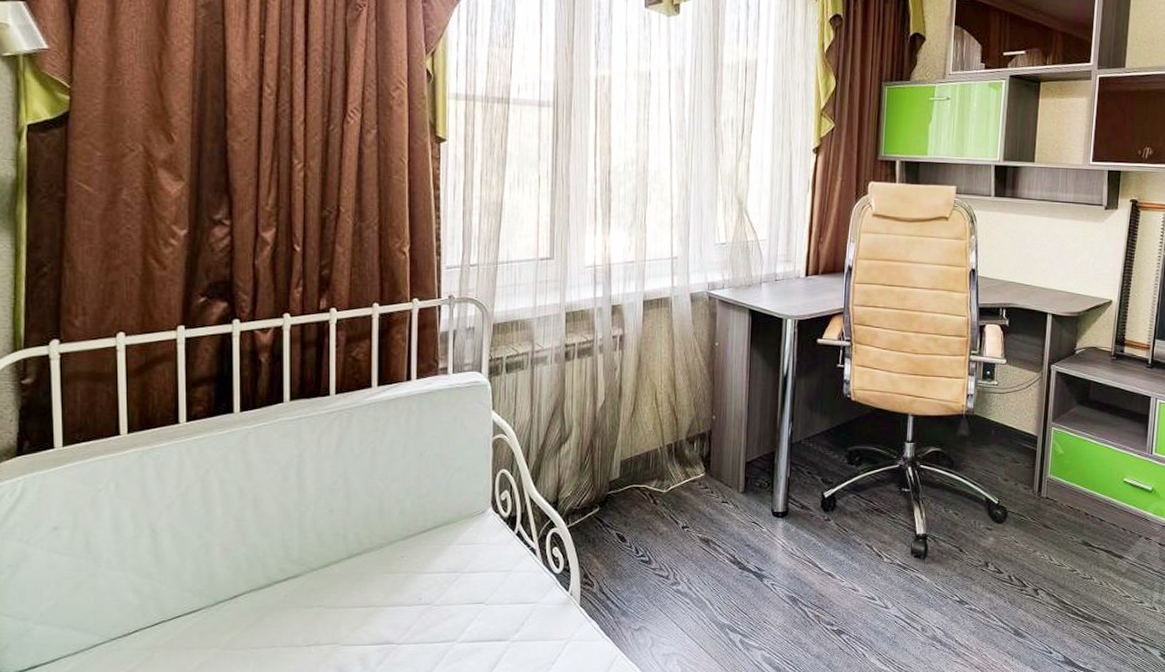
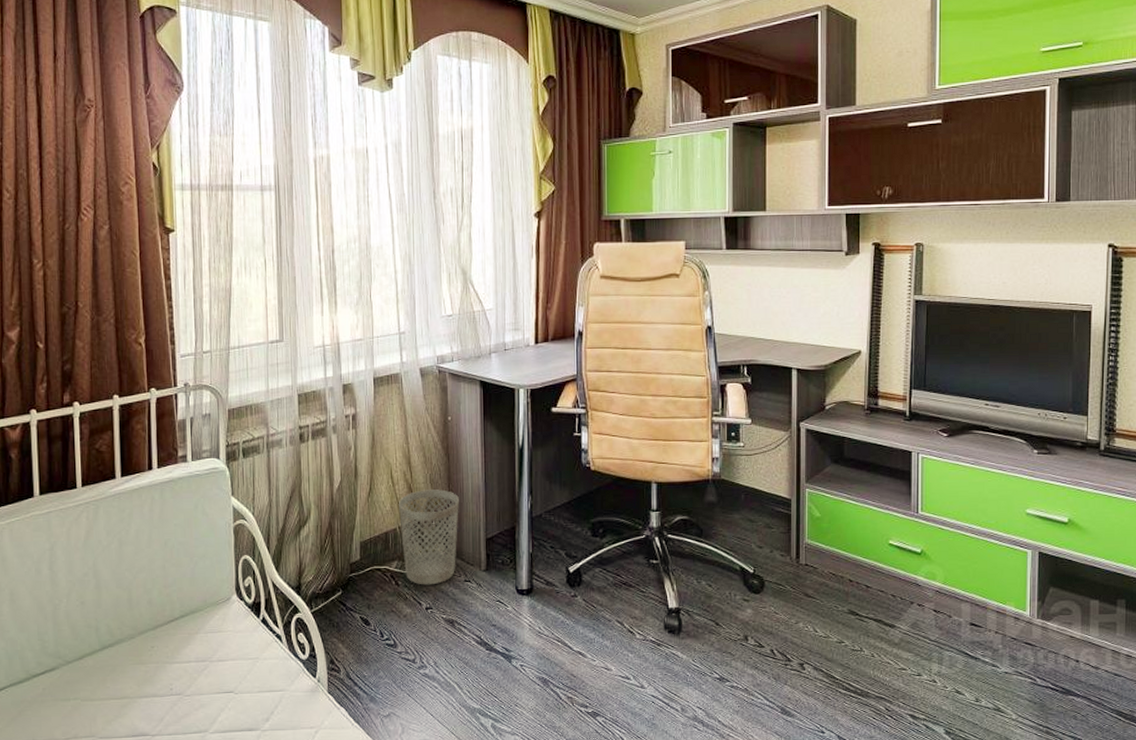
wastebasket: none [661,412,721,505] -> present [399,489,459,585]

